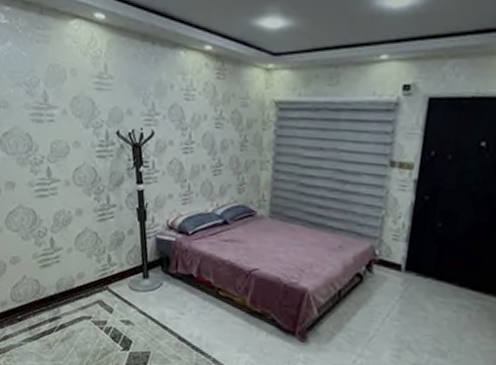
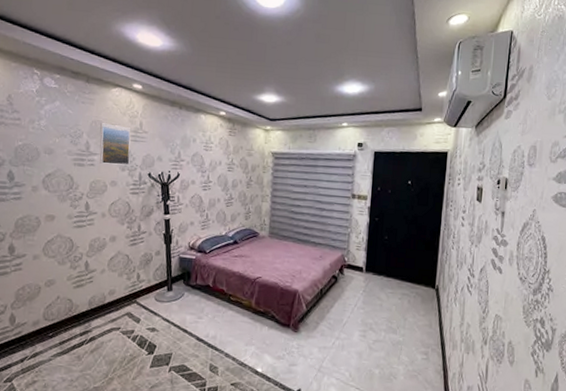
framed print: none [58,67,95,122] -> present [99,123,131,166]

